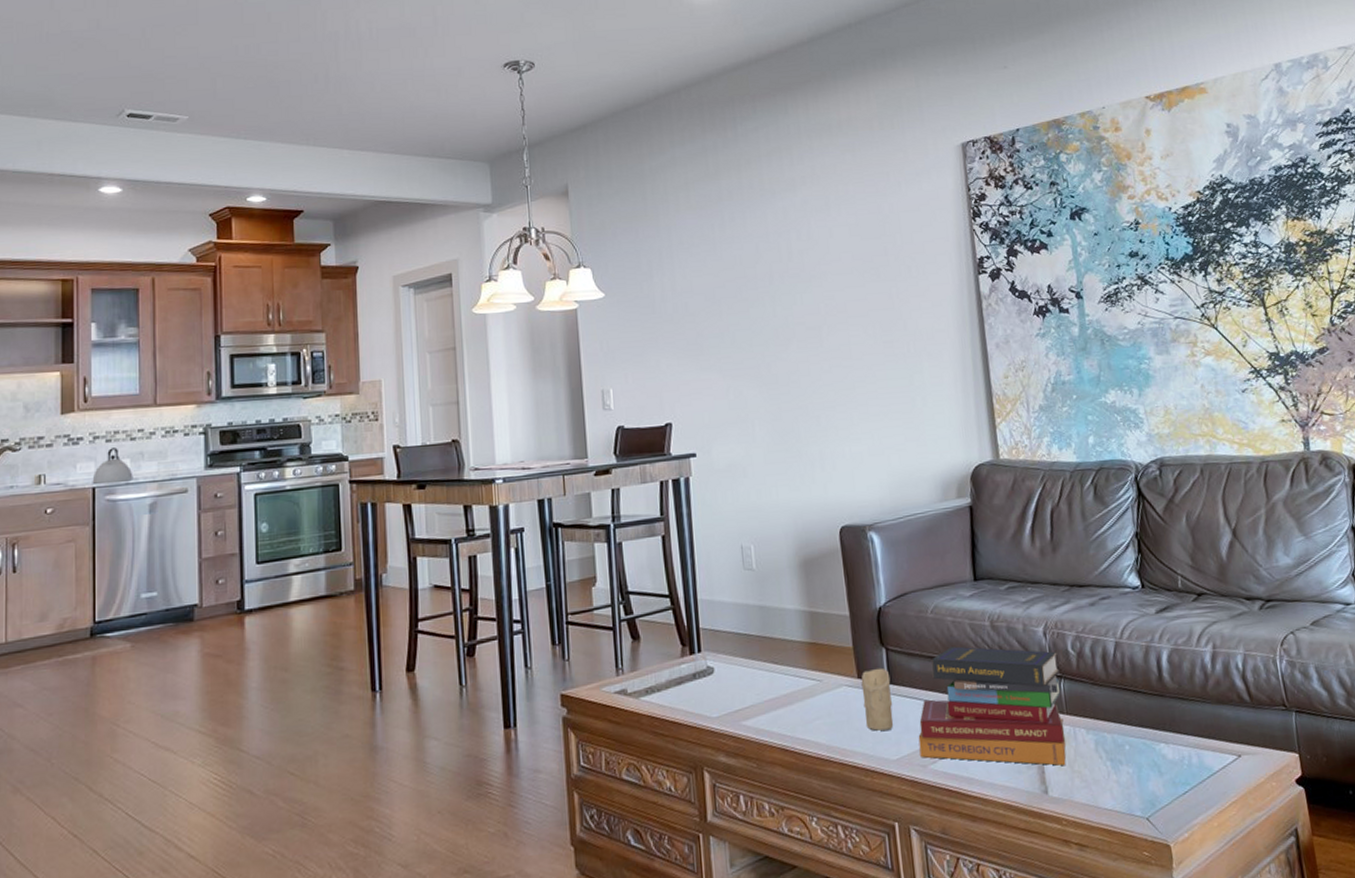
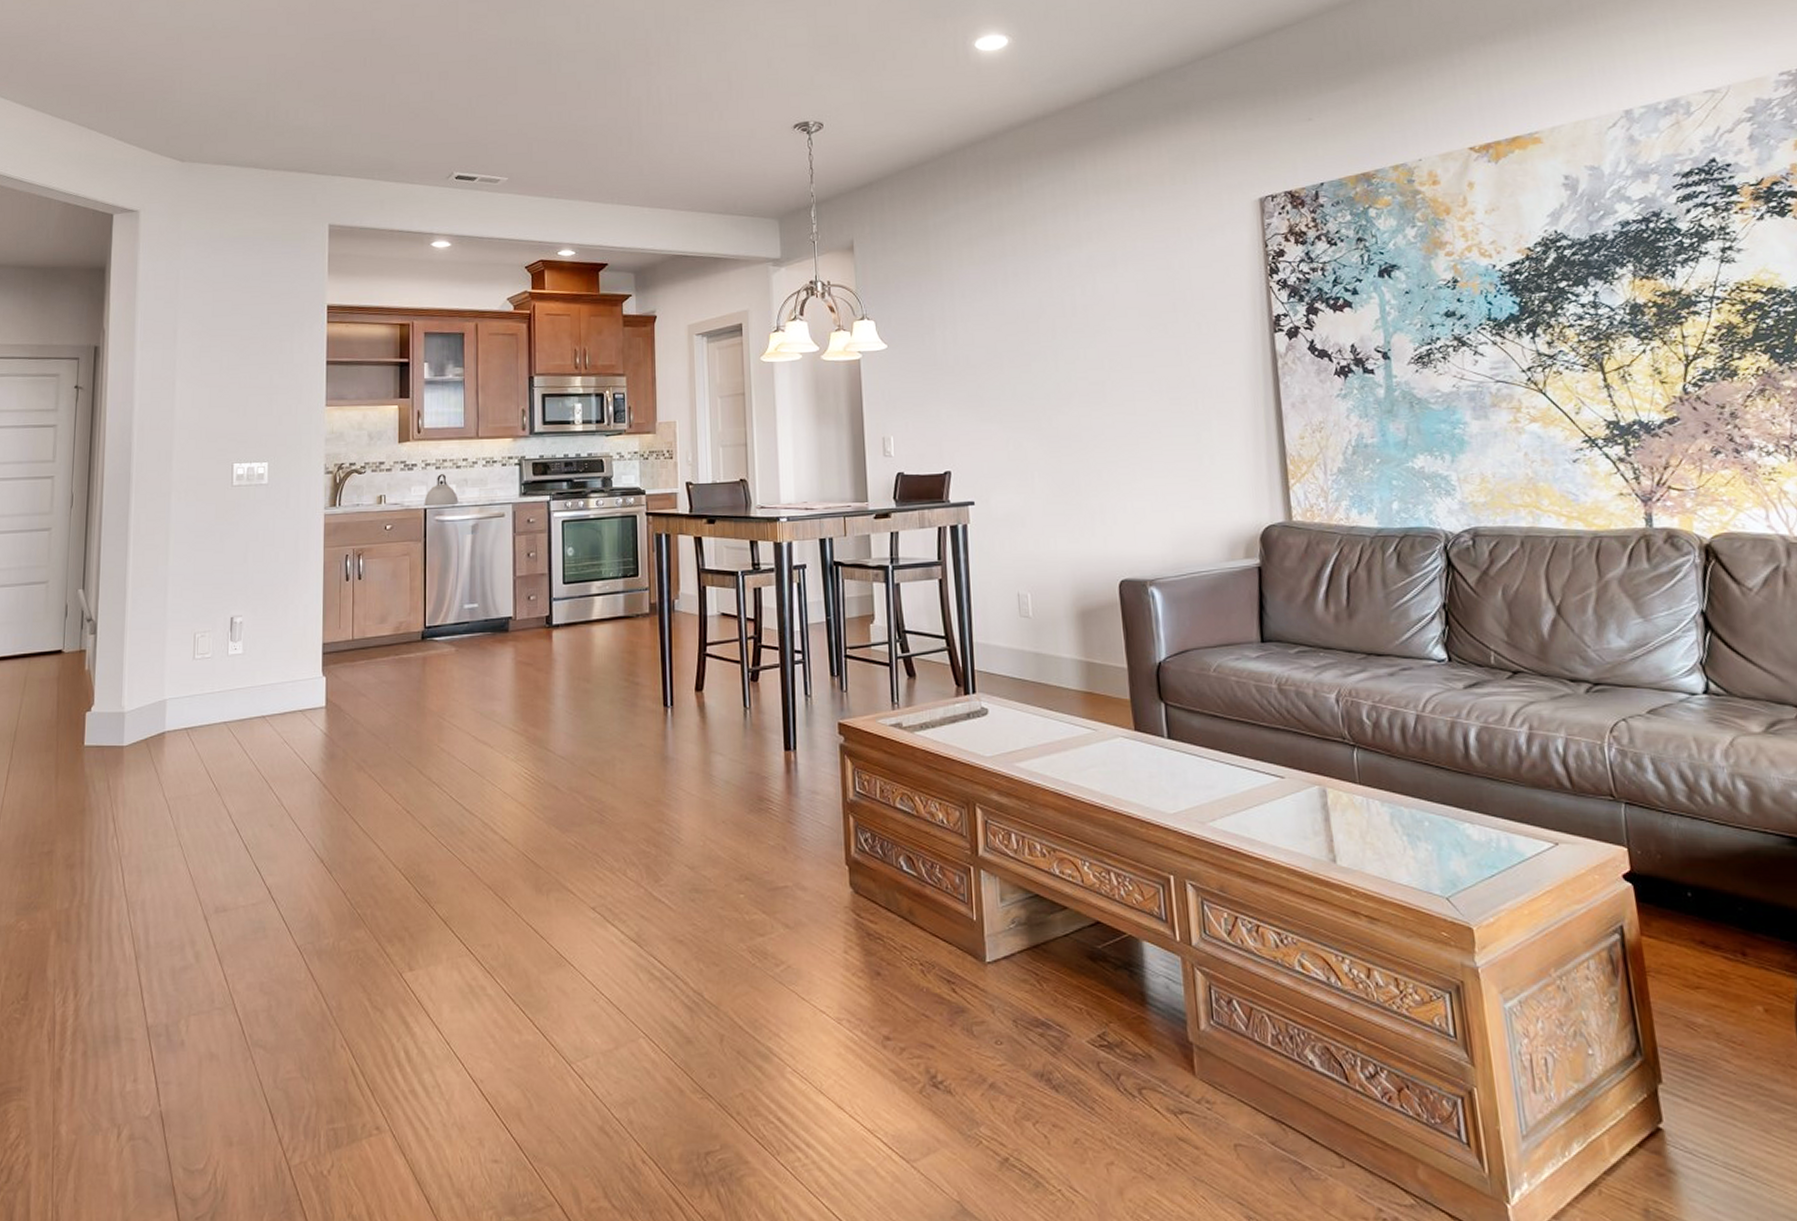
candle: present [861,667,894,731] -> none [1138,722,1172,784]
books: present [918,646,1066,766] -> none [1197,707,1358,837]

